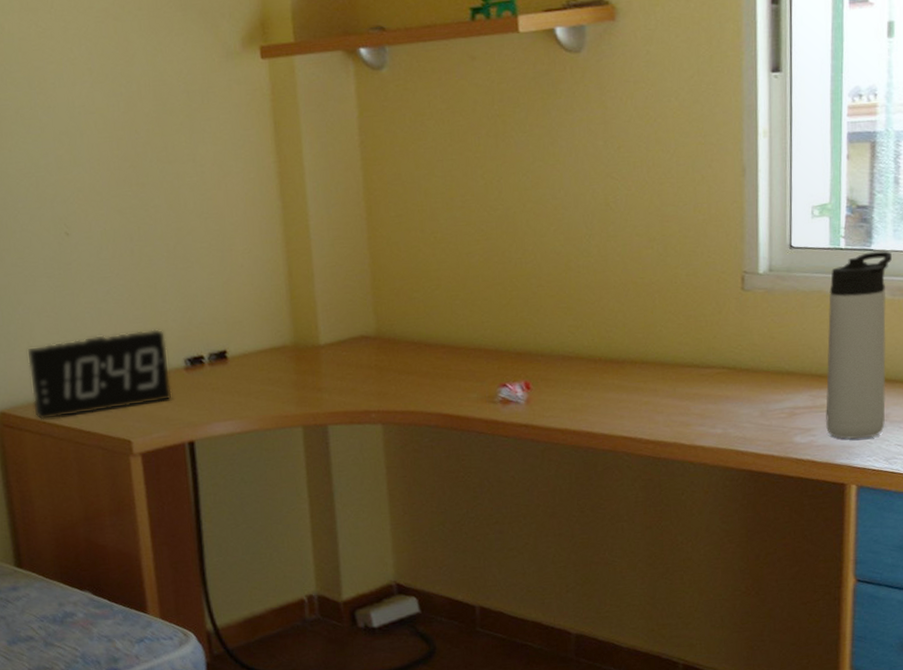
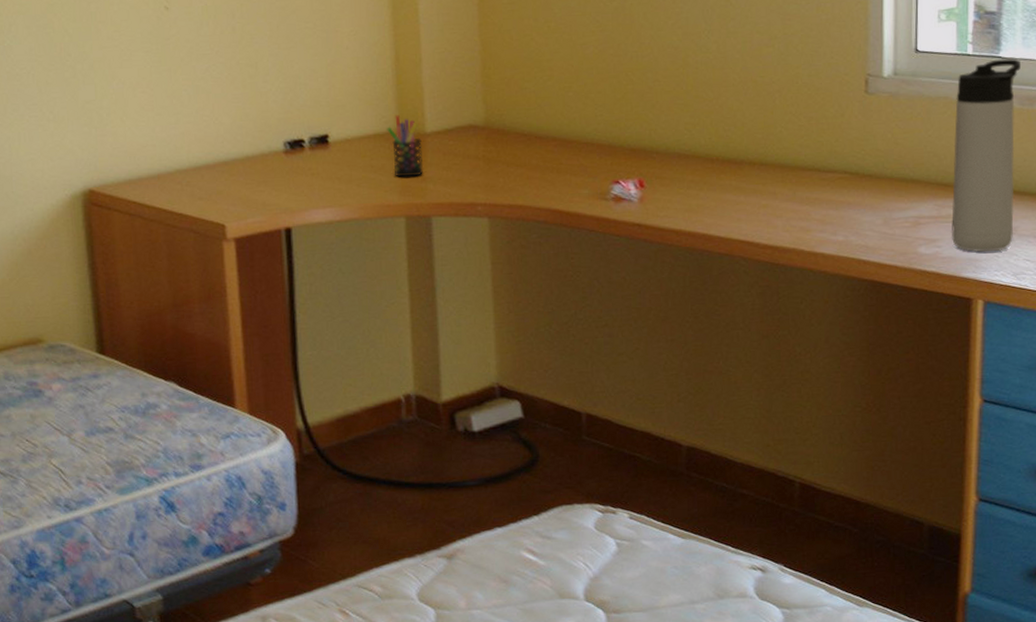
alarm clock: present [26,329,172,420] -> none [119,110,269,200]
pen holder: none [282,329,319,389] -> present [387,115,424,177]

